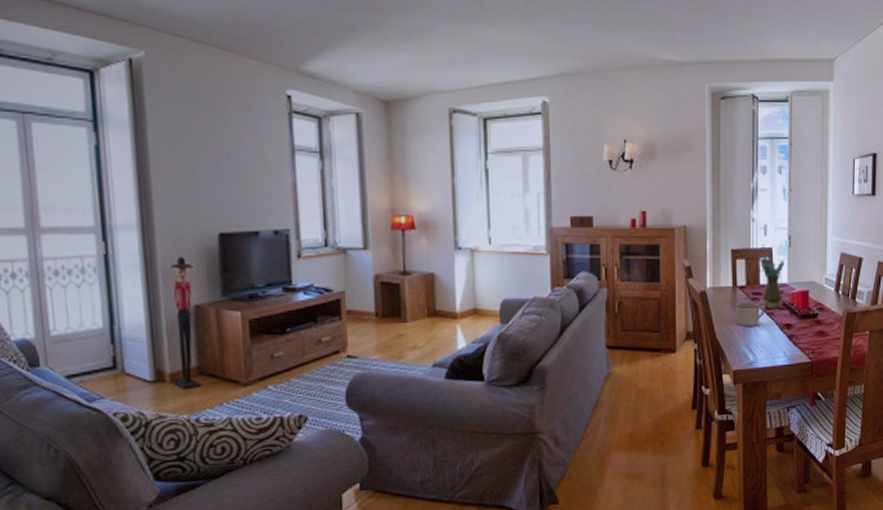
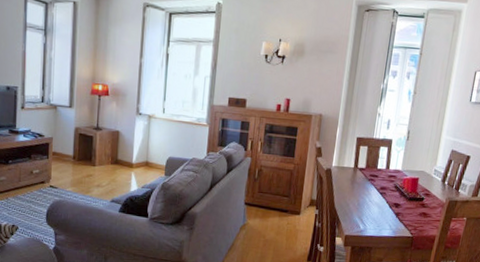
mug: present [736,302,765,327] -> none [353,181,380,202]
vase: present [759,255,785,308] -> none [378,144,402,190]

